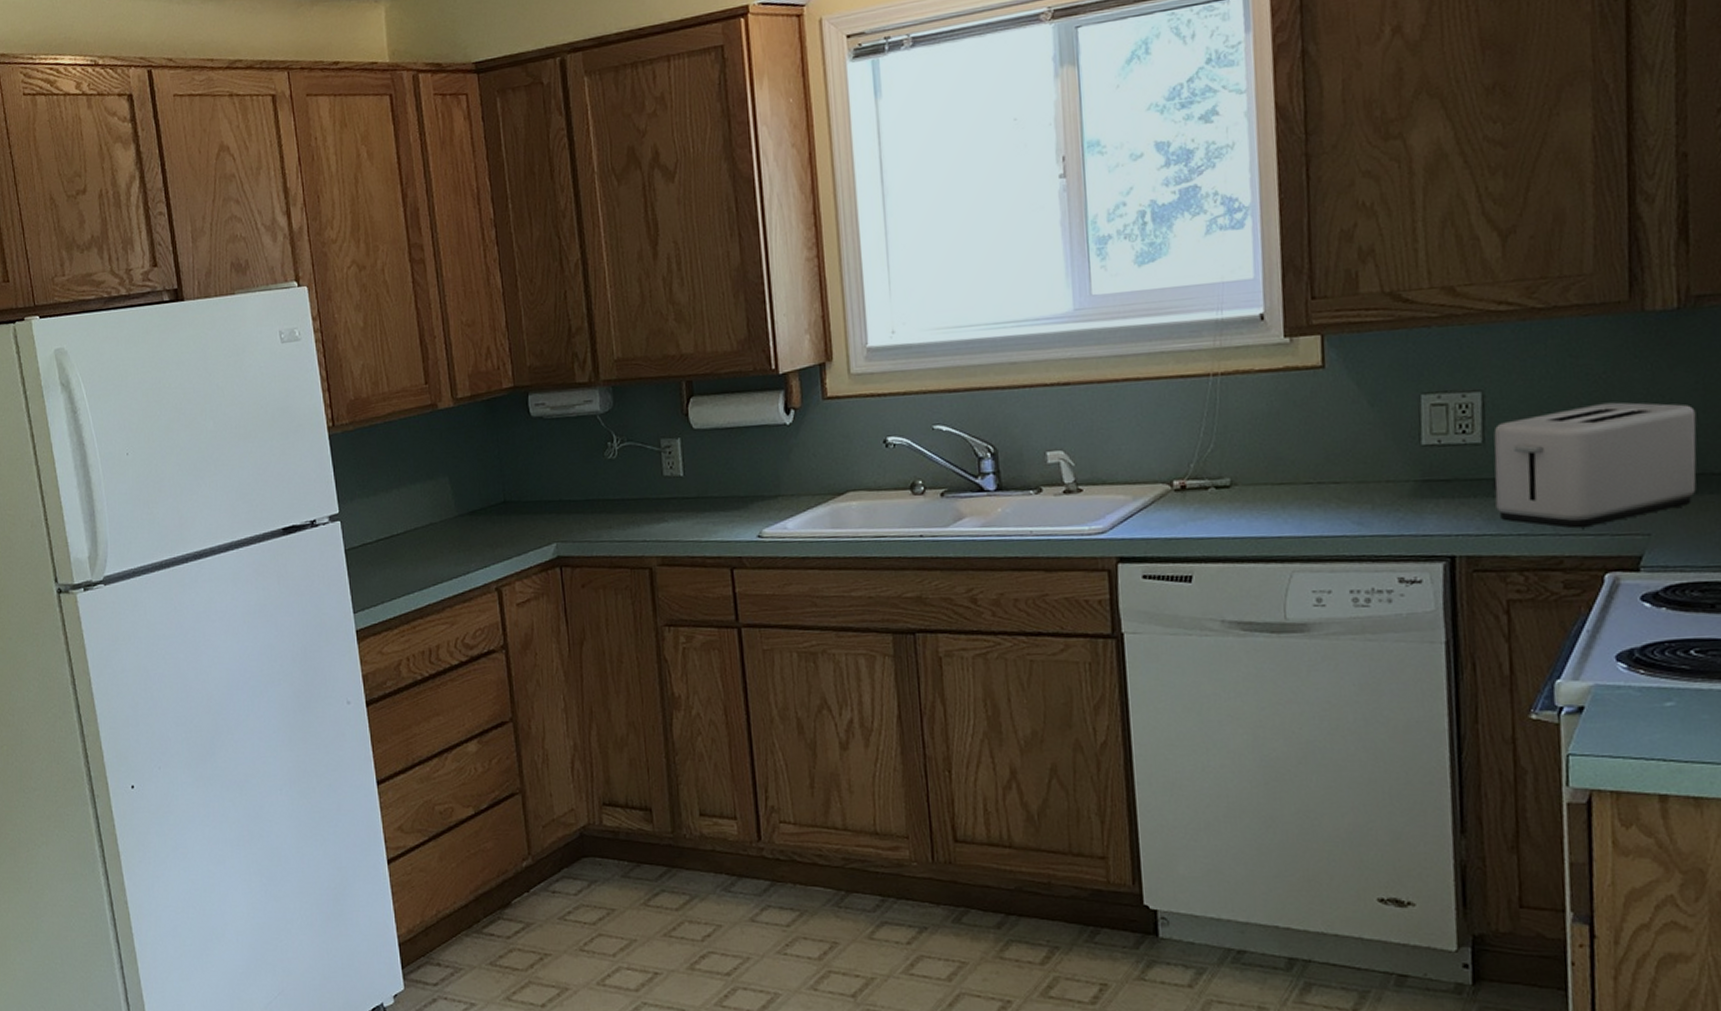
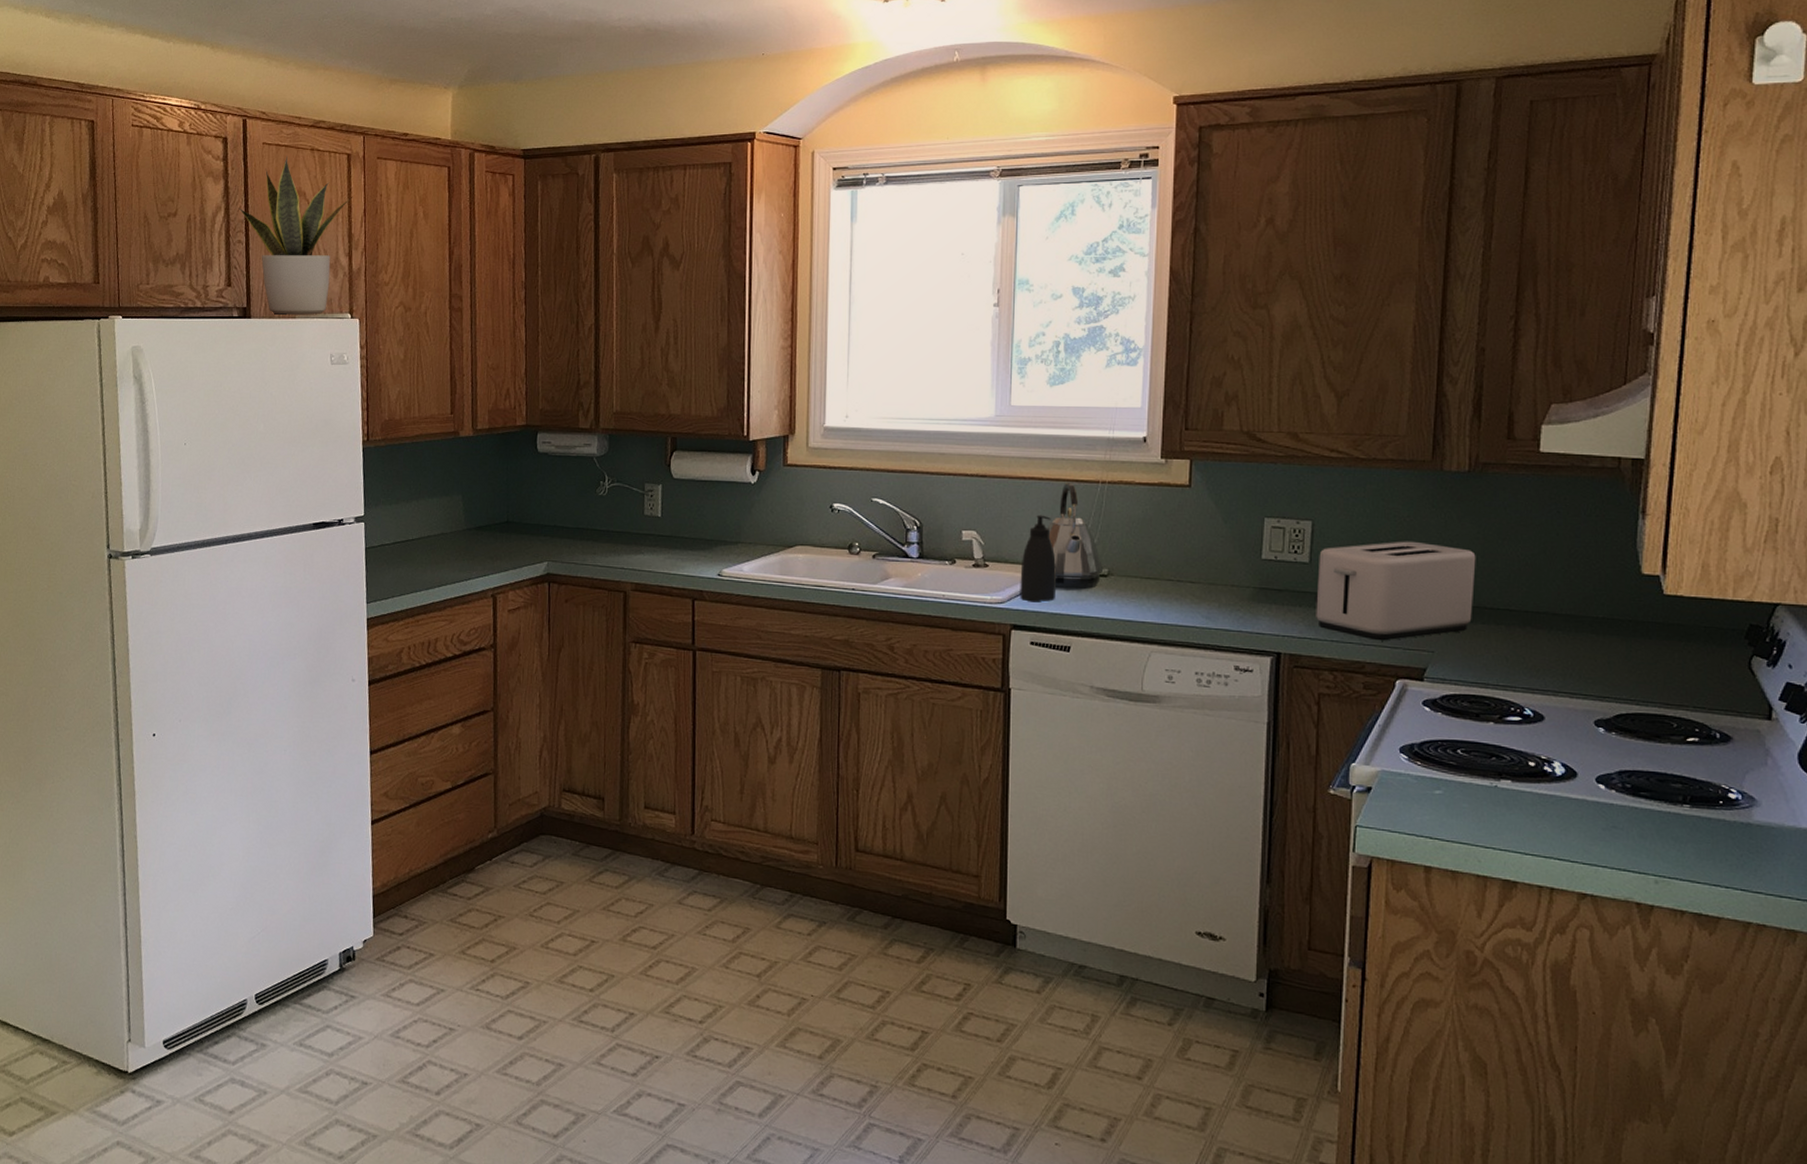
potted plant: none [155,106,284,293] -> present [238,156,353,315]
soap dispenser: none [1122,422,1168,528] -> present [1020,515,1056,603]
kettle: none [1151,378,1224,511] -> present [1048,482,1103,592]

